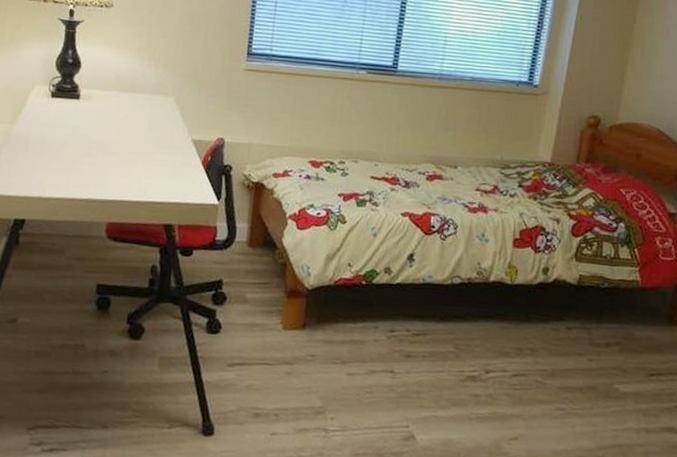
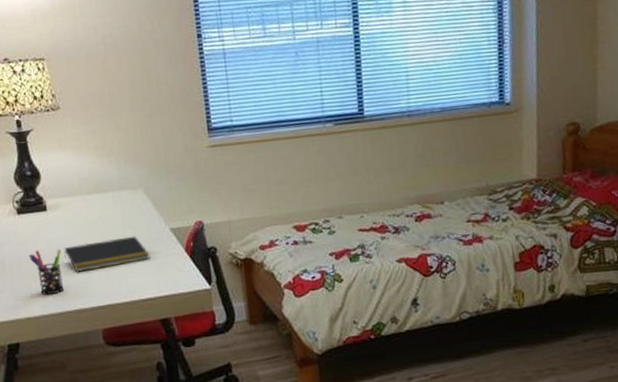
pen holder: none [53,134,85,179] -> present [28,248,64,295]
notepad: none [87,137,168,166] -> present [64,236,150,272]

